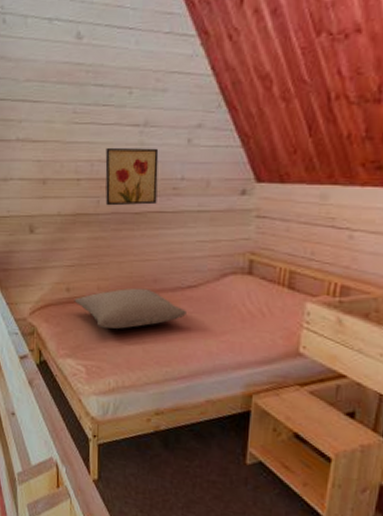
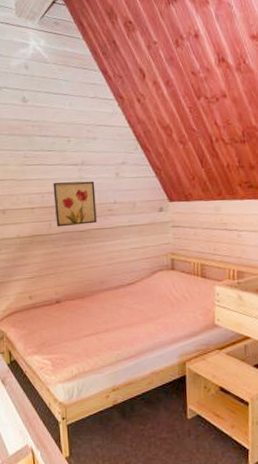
pillow: present [74,288,186,329] -> none [36,289,129,326]

